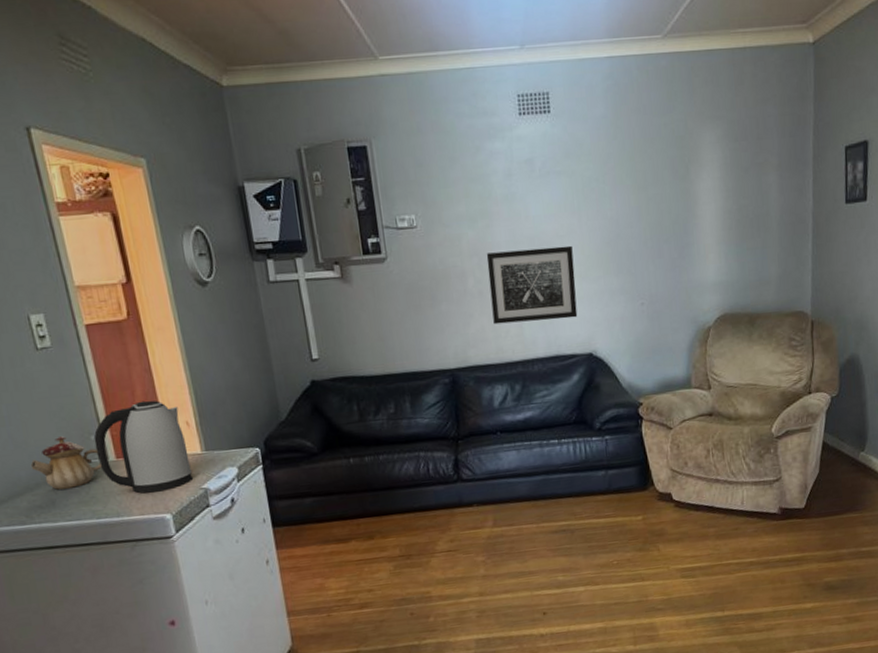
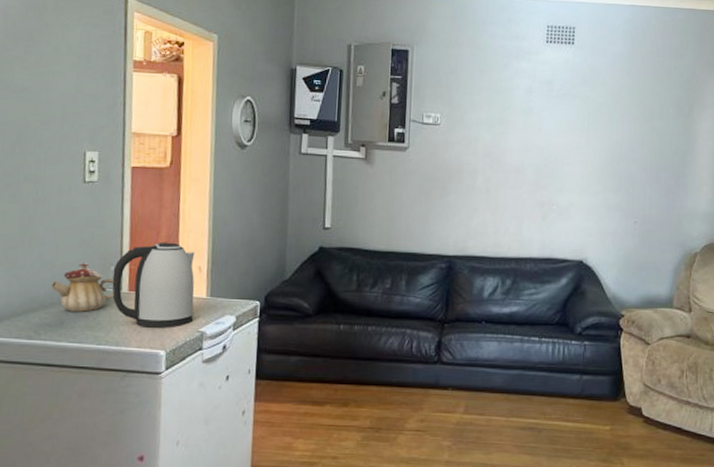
wall art: present [486,245,578,325] -> none [495,156,577,226]

